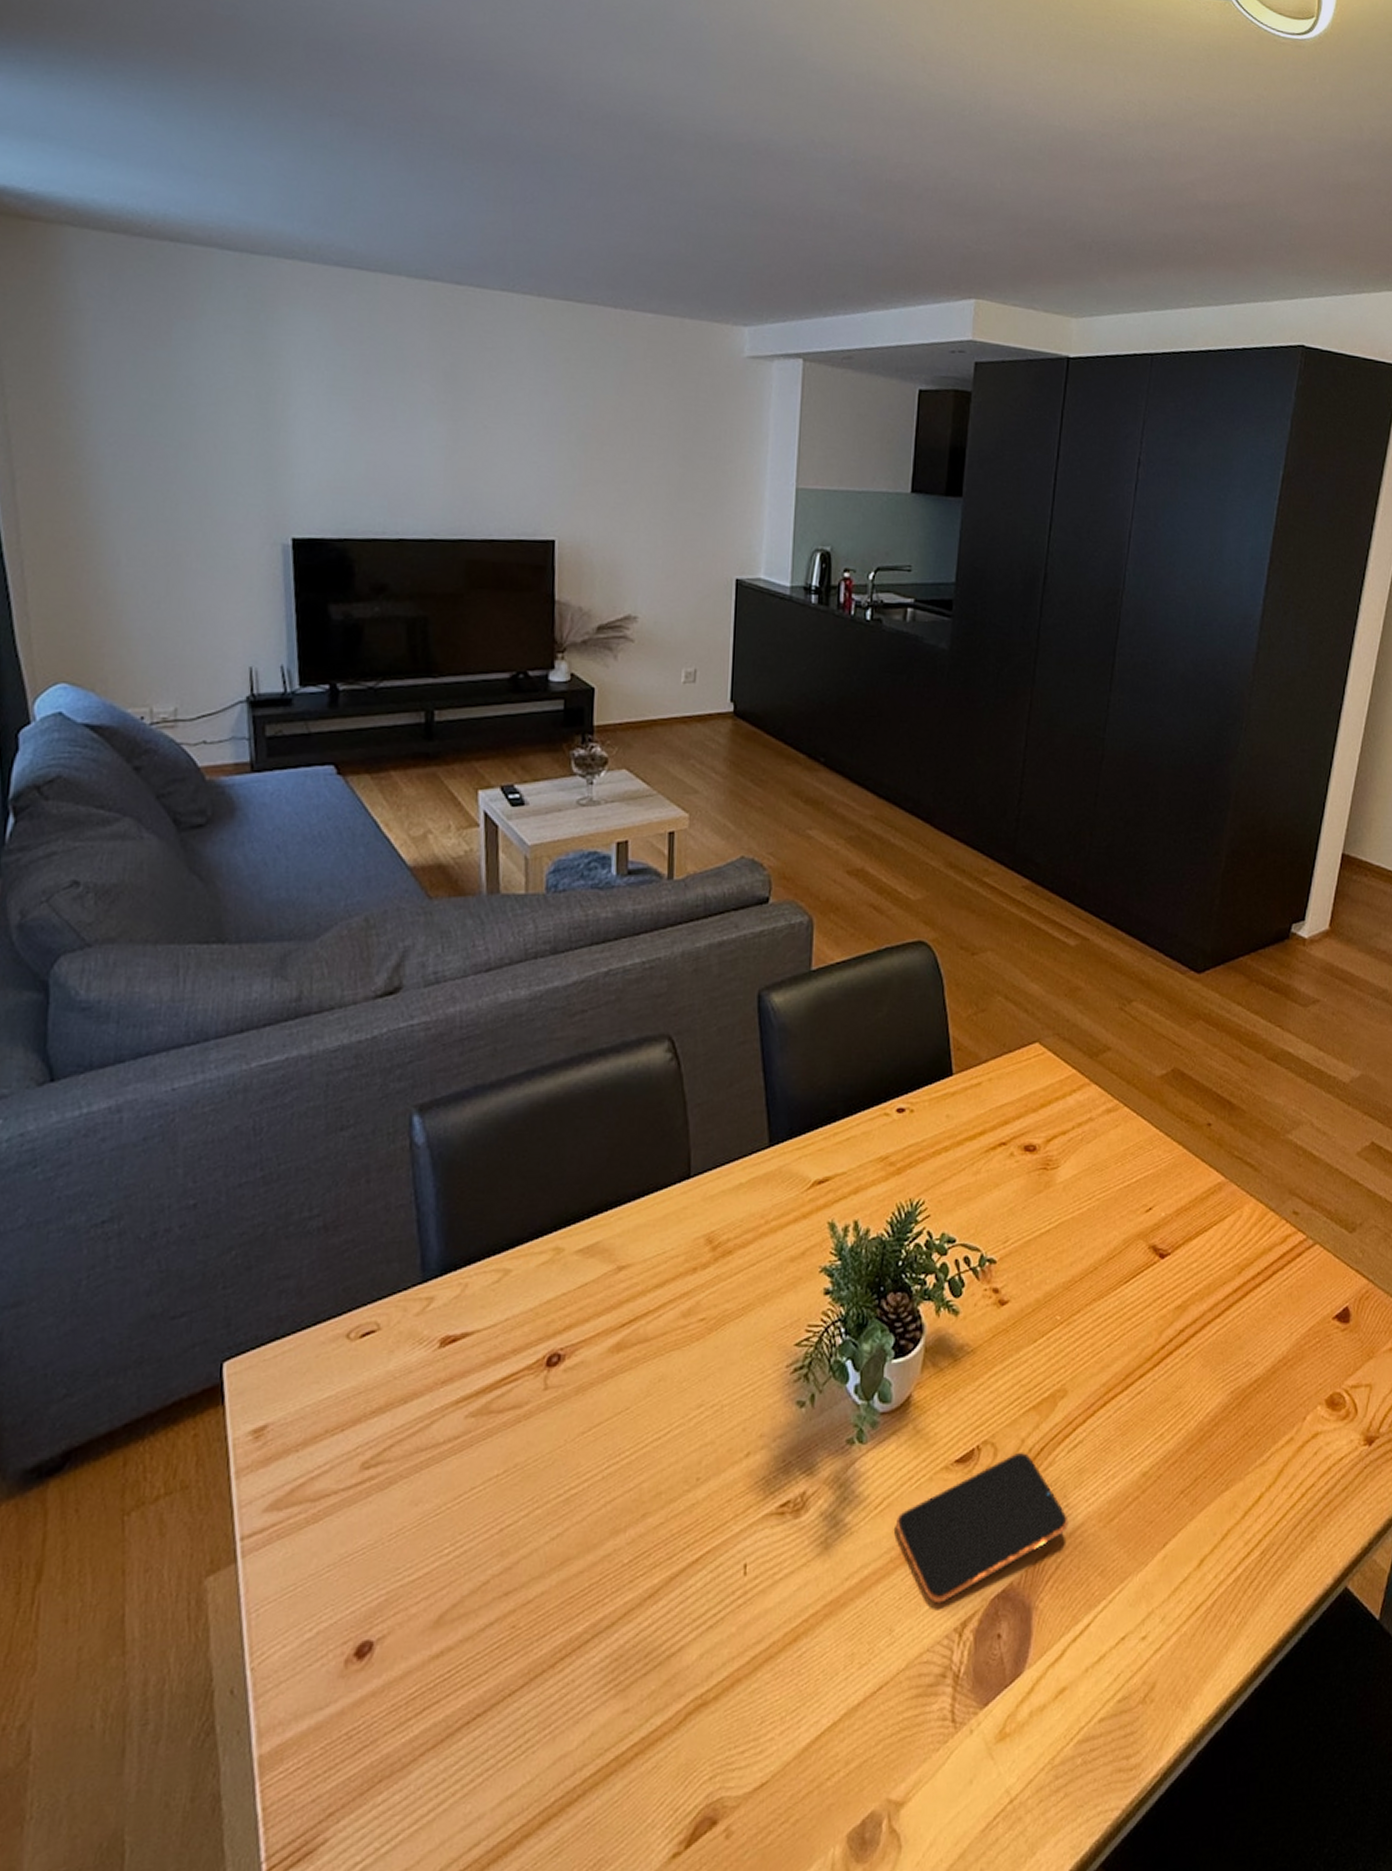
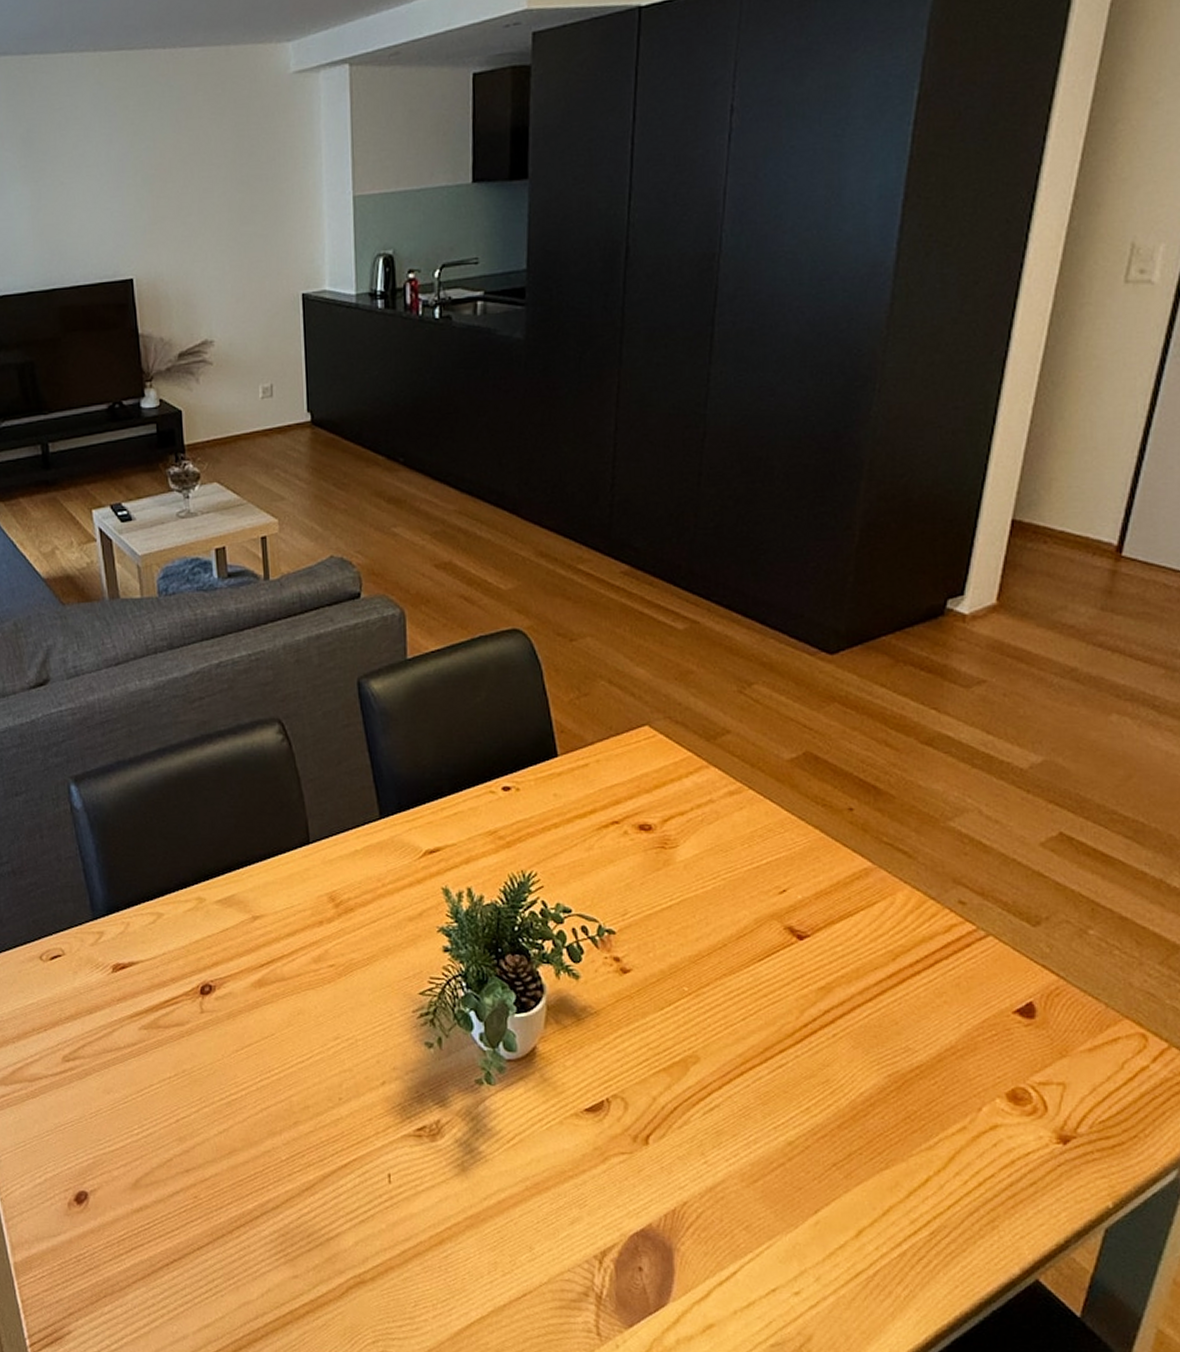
smartphone: present [895,1451,1069,1604] -> none [528,1108,708,1232]

